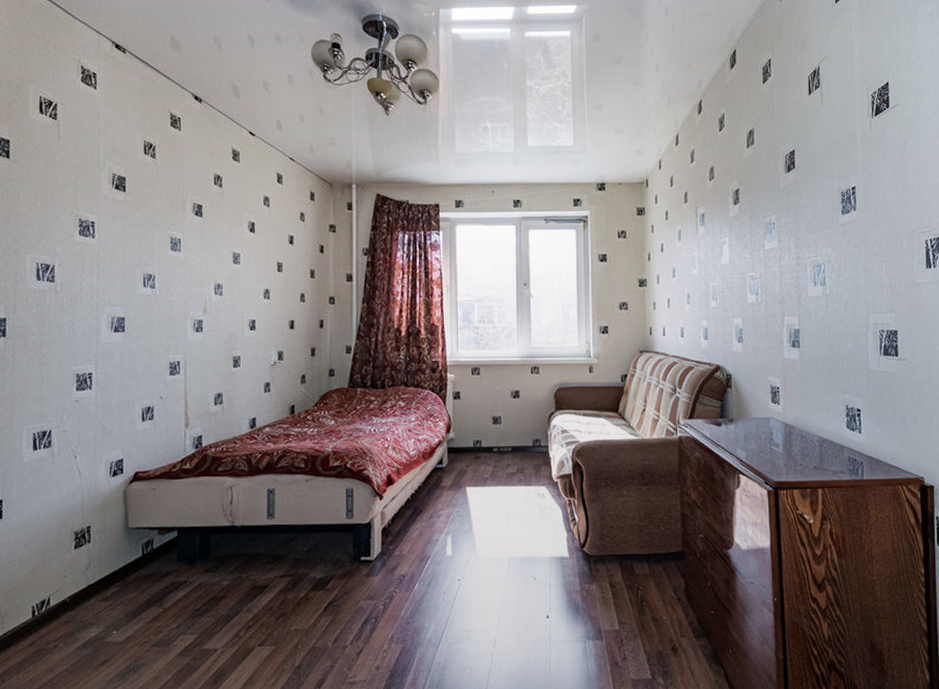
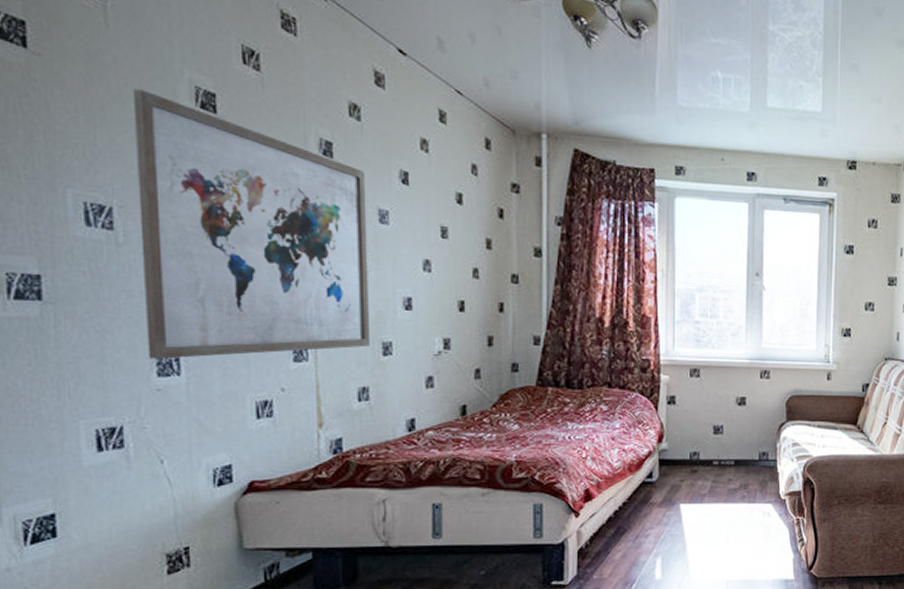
wall art: none [71,179,225,377] -> present [132,89,369,359]

